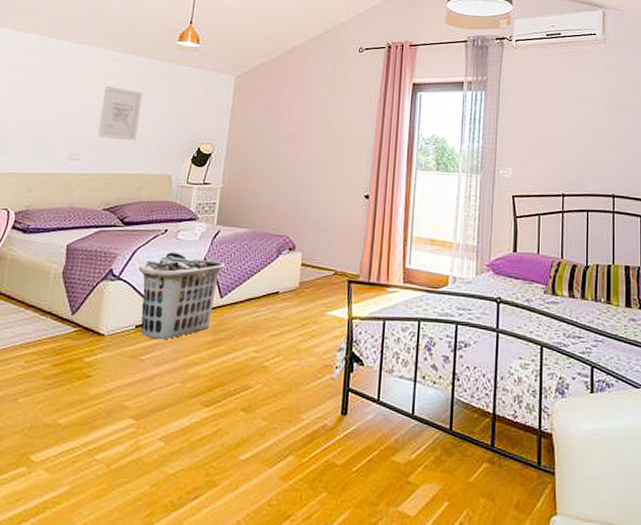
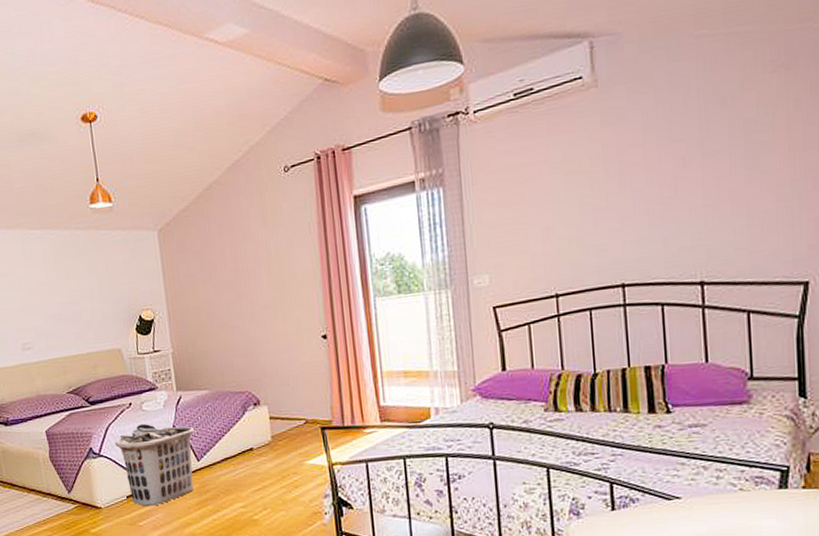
wall art: present [98,85,143,141] -> none [34,267,79,323]

